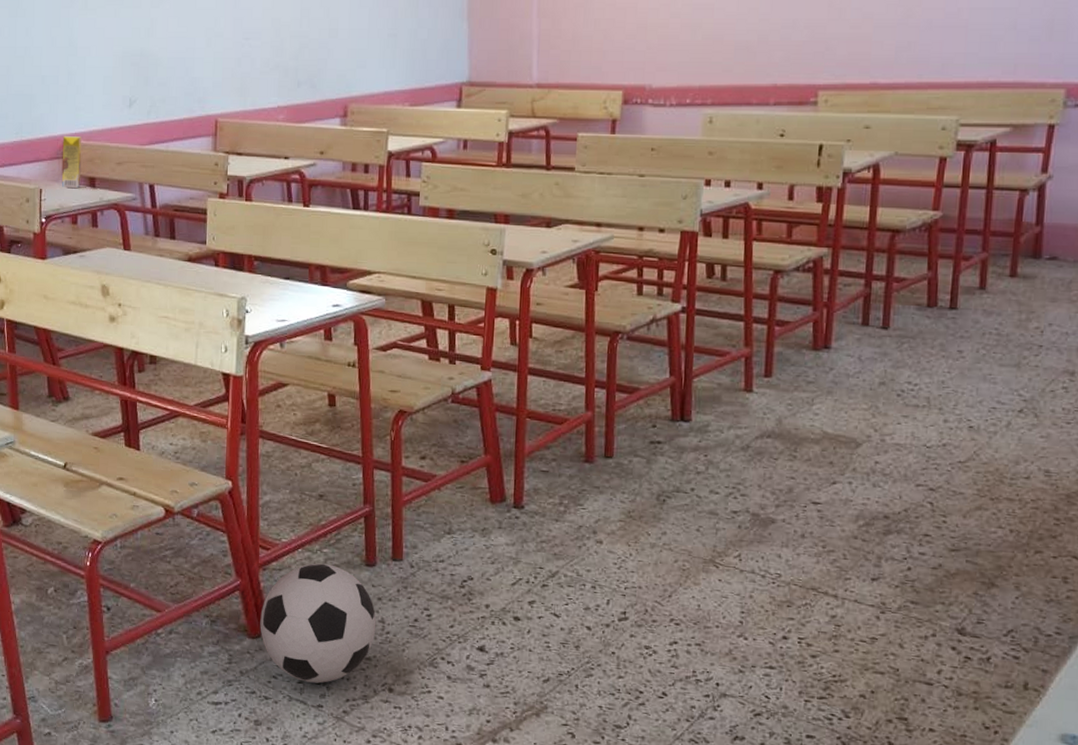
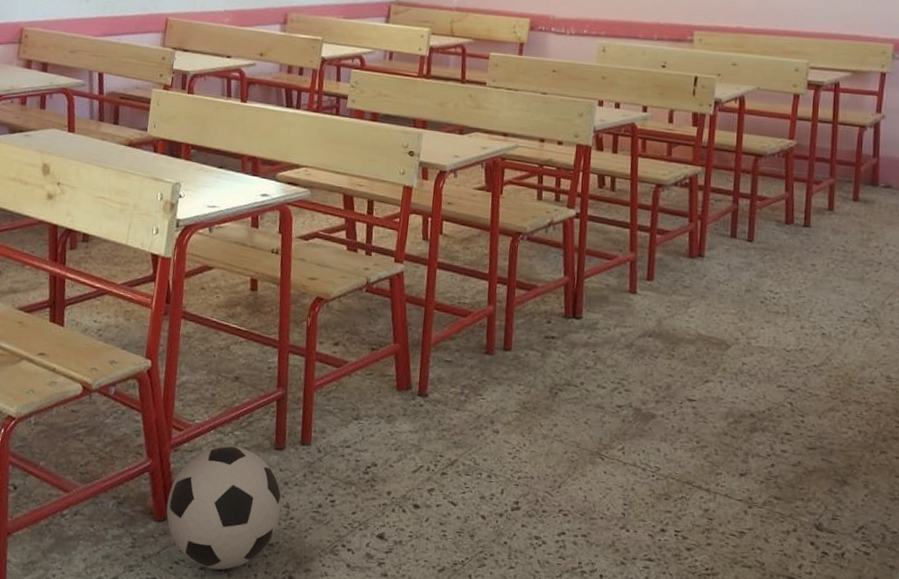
juice box: present [62,135,82,188] -> none [15,22,40,71]

